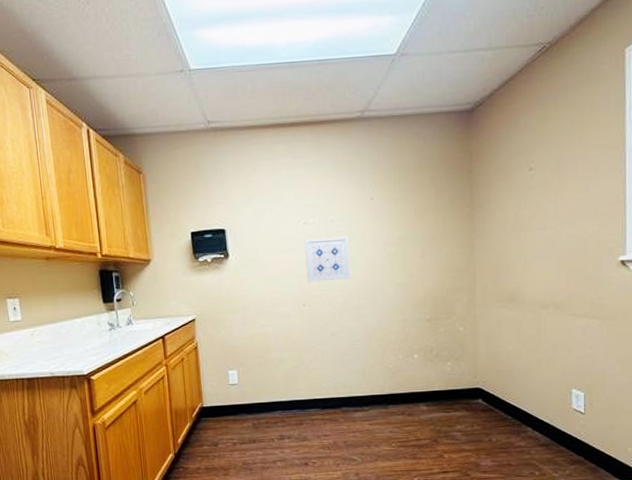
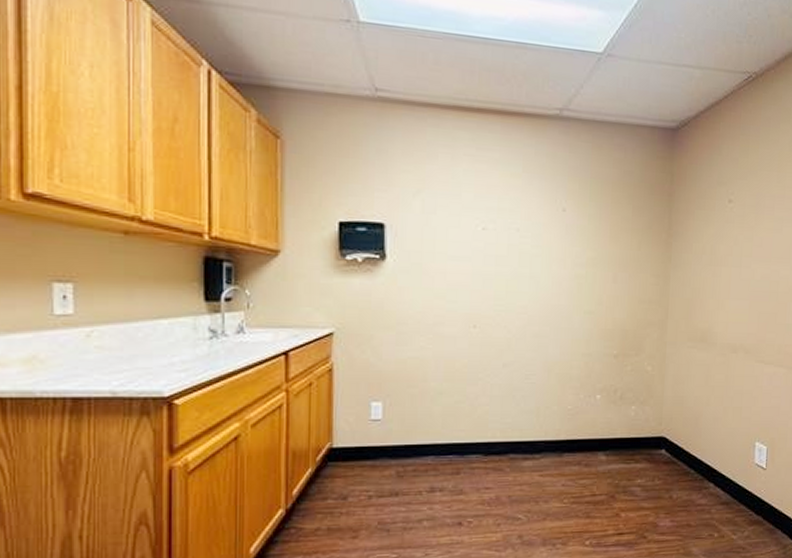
wall art: present [305,236,351,283] -> none [480,248,533,302]

